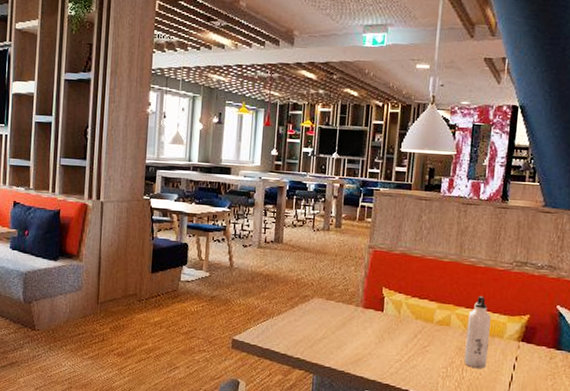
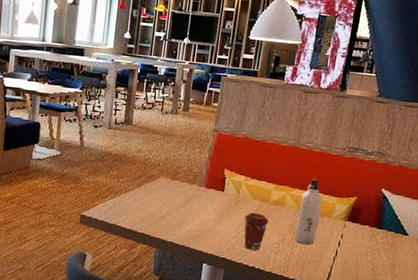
coffee cup: none [406,334,434,376] -> present [244,212,269,251]

